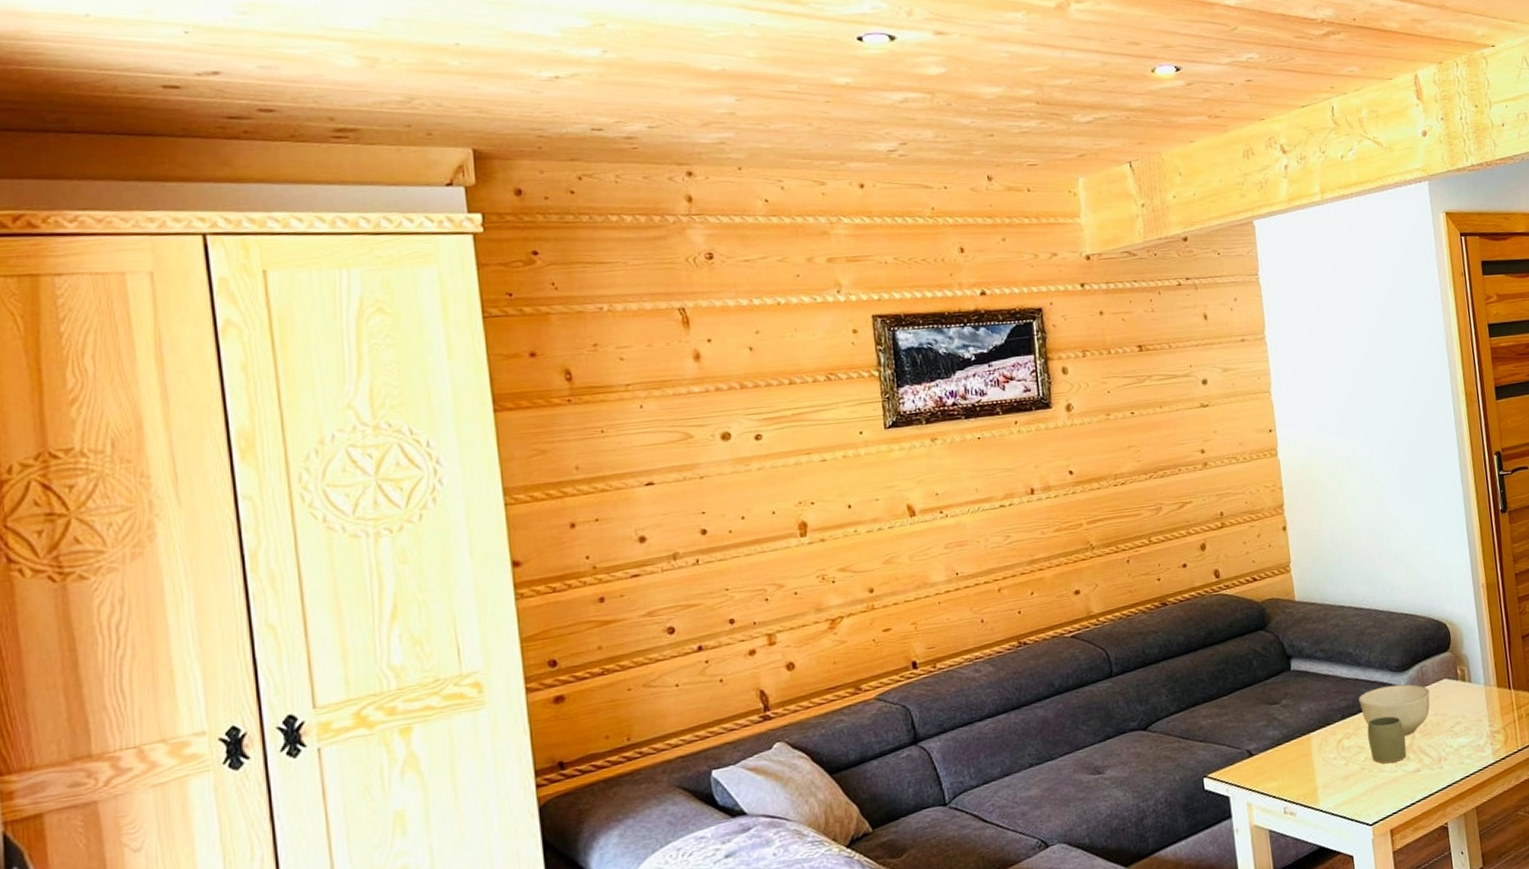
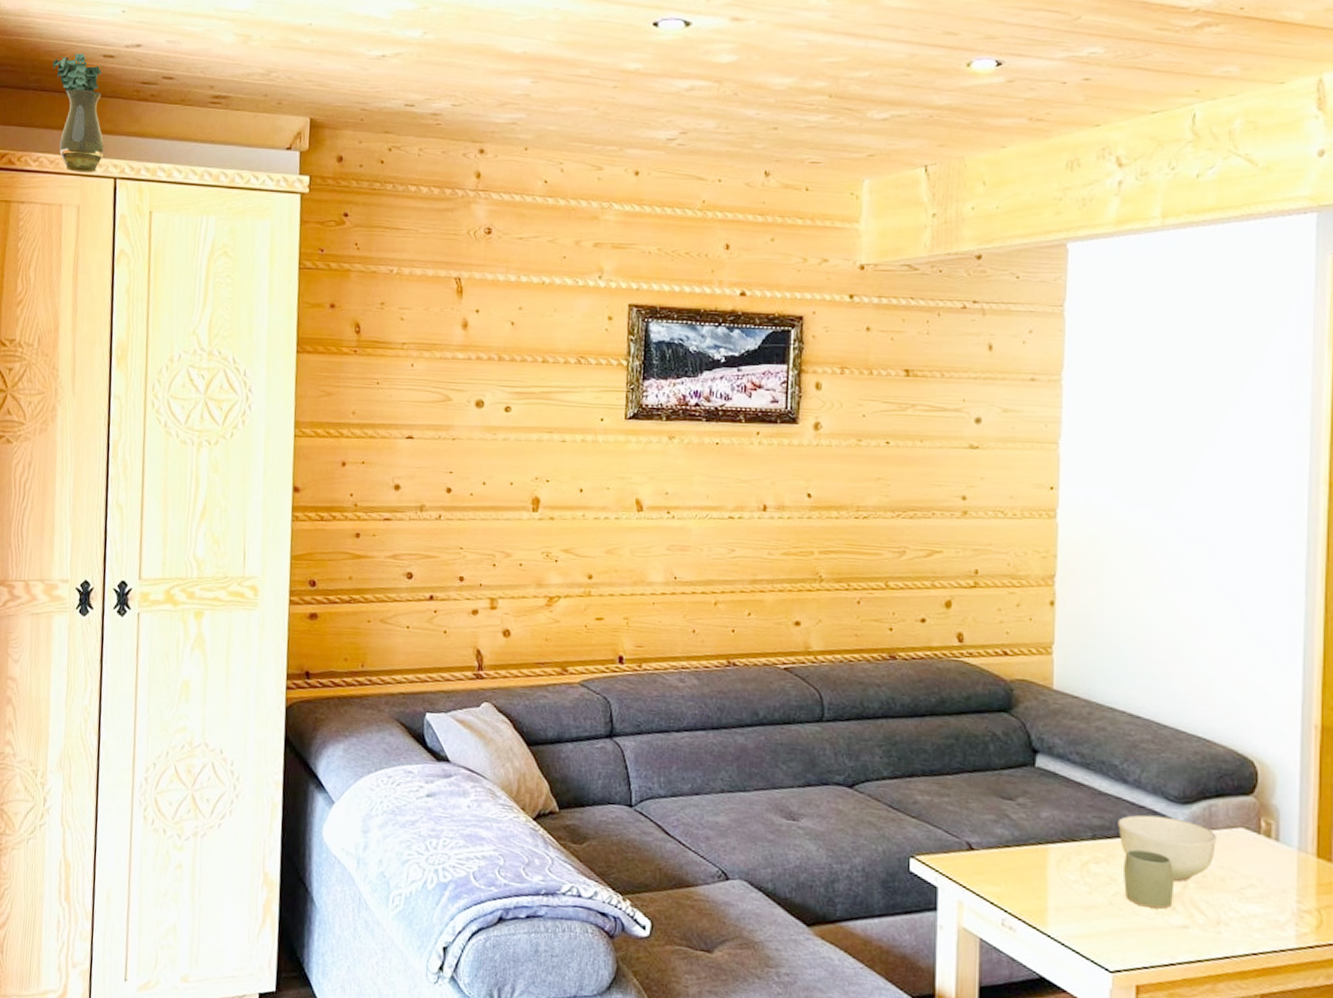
vase: none [82,82,182,232] -> present [52,51,104,173]

